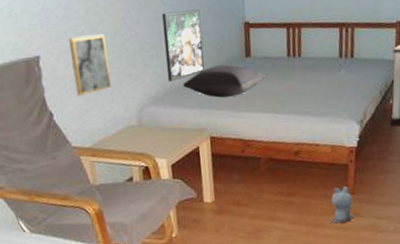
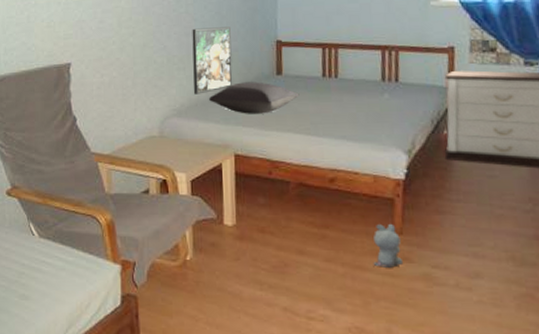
wall art: present [69,33,111,96] -> none [99,45,135,103]

